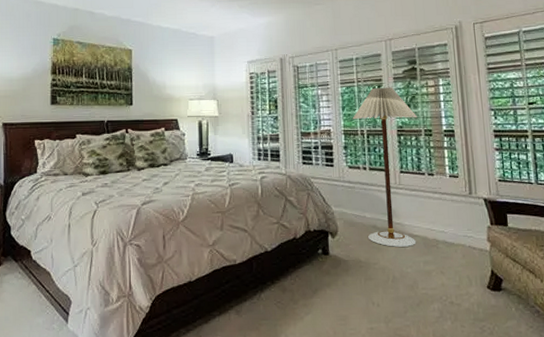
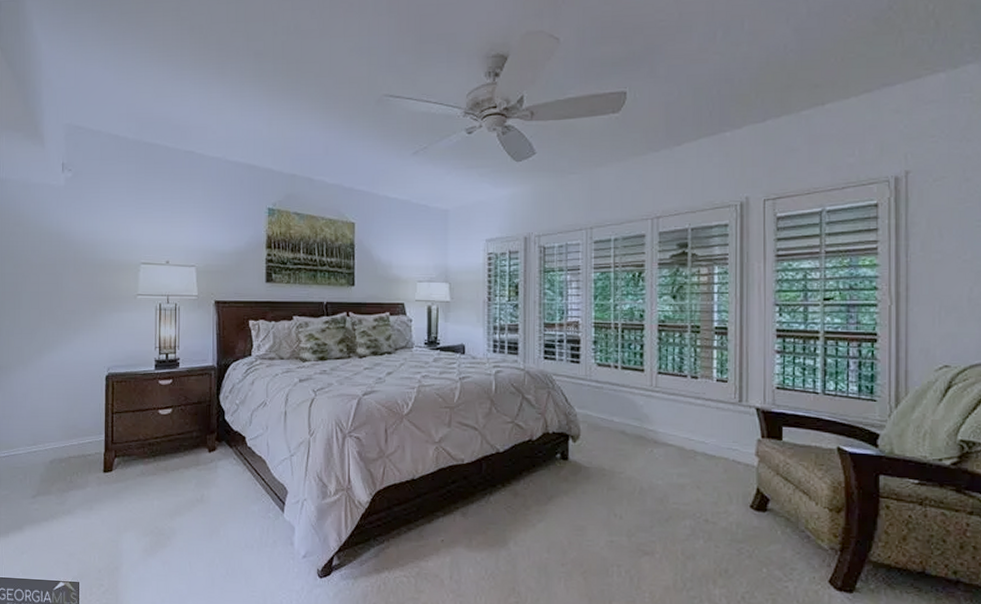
floor lamp: present [352,87,418,247] -> none [605,274,684,457]

